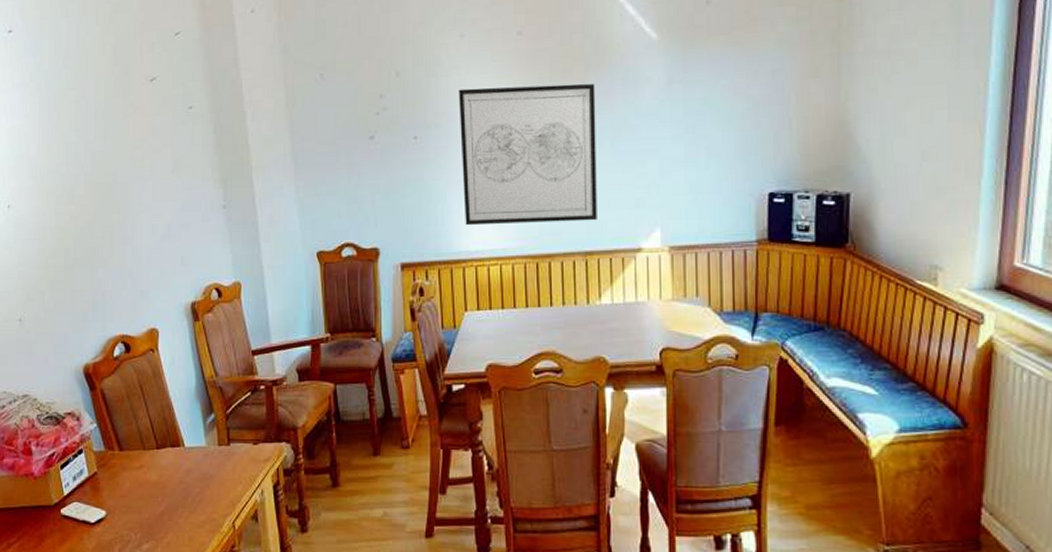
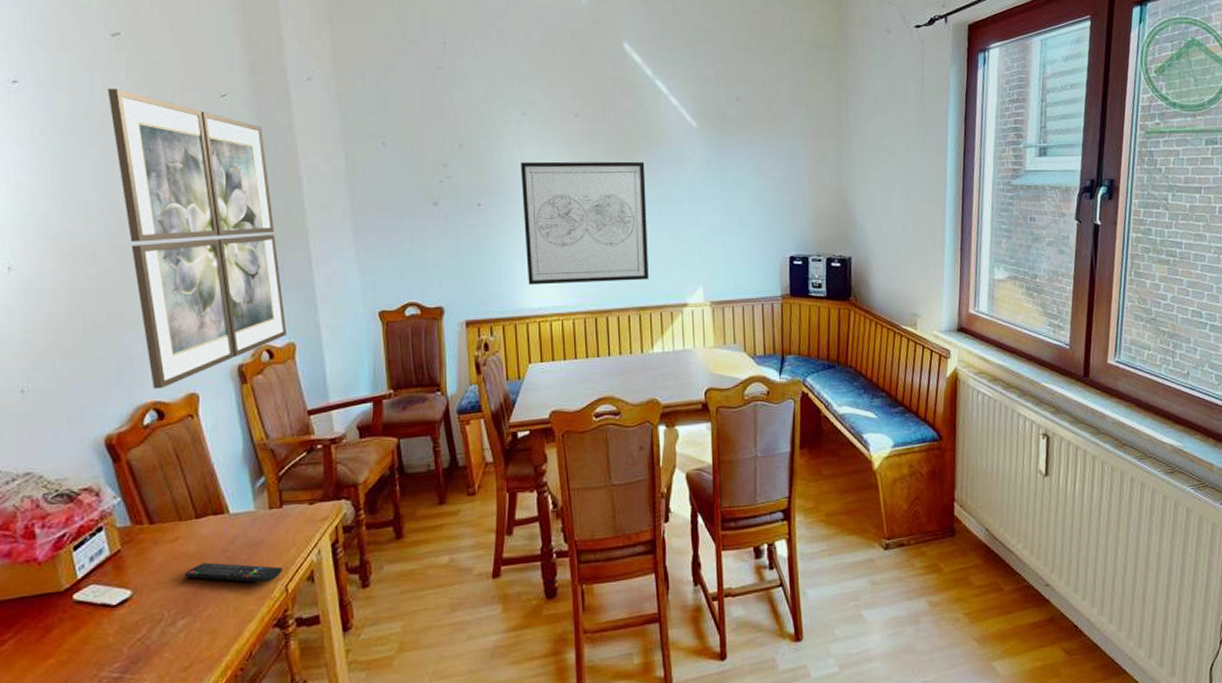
wall art: none [81,32,234,323] -> present [107,89,288,390]
remote control: none [147,492,230,516] -> present [184,562,282,583]

